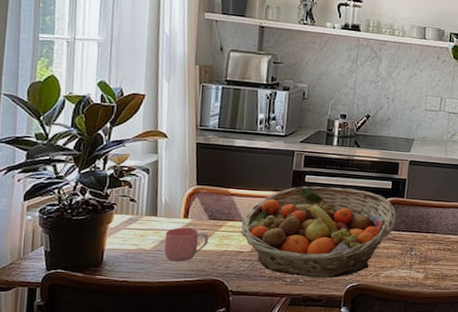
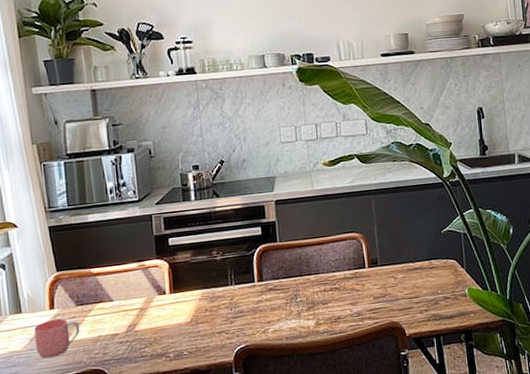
fruit basket: present [241,186,397,279] -> none [111,242,273,350]

